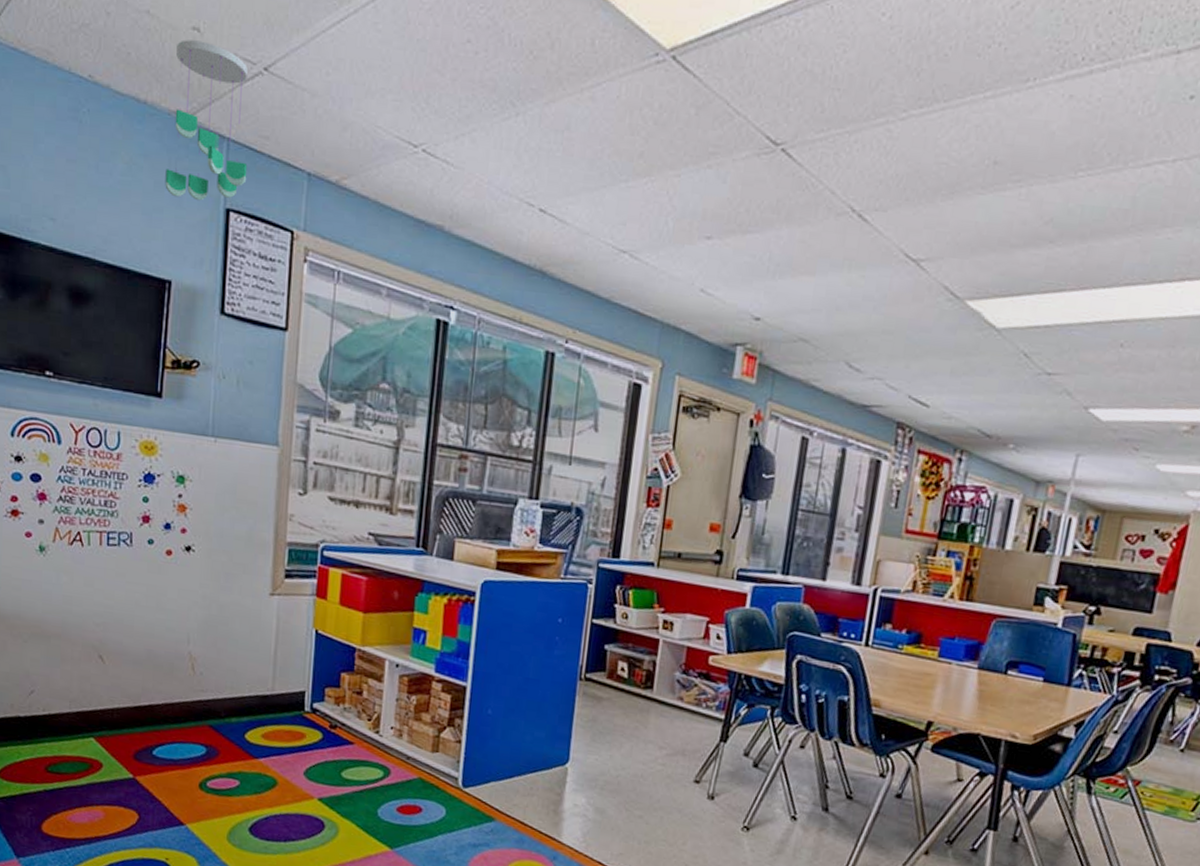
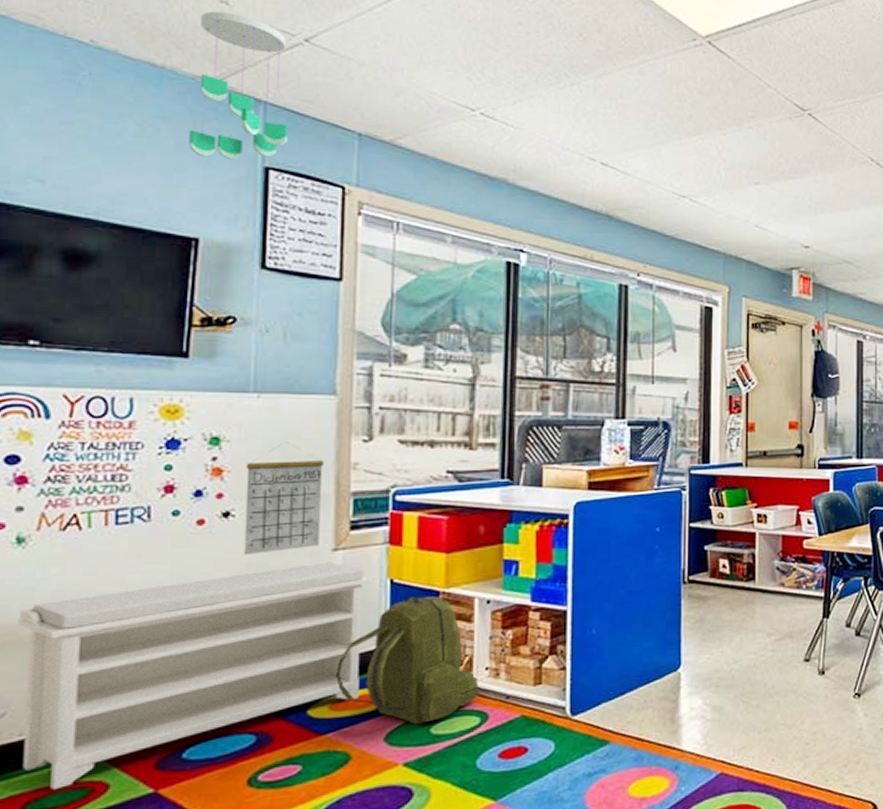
bench: none [41,604,302,760] -> present [18,562,374,791]
calendar: none [200,487,266,589] -> present [243,442,324,556]
backpack: none [268,648,384,767] -> present [336,595,479,725]

